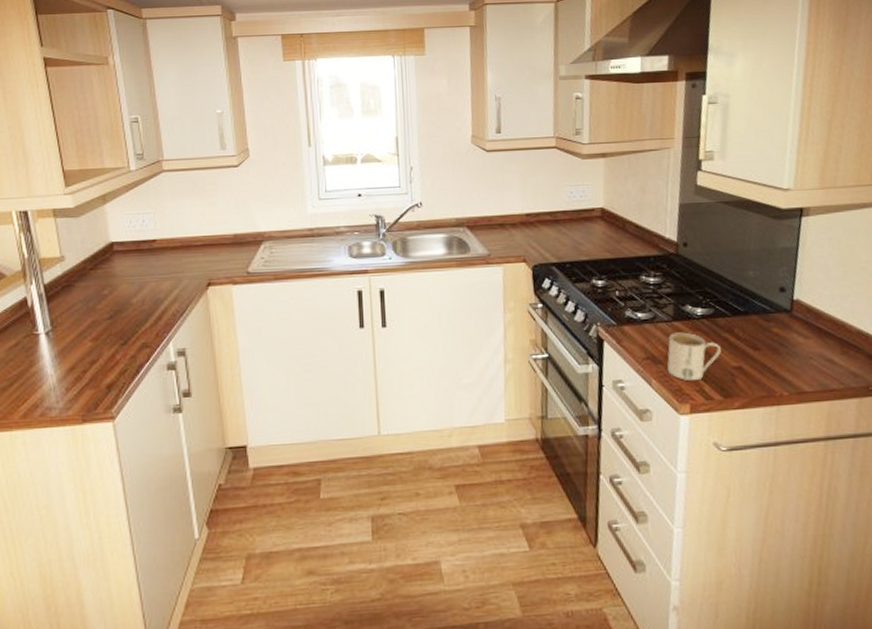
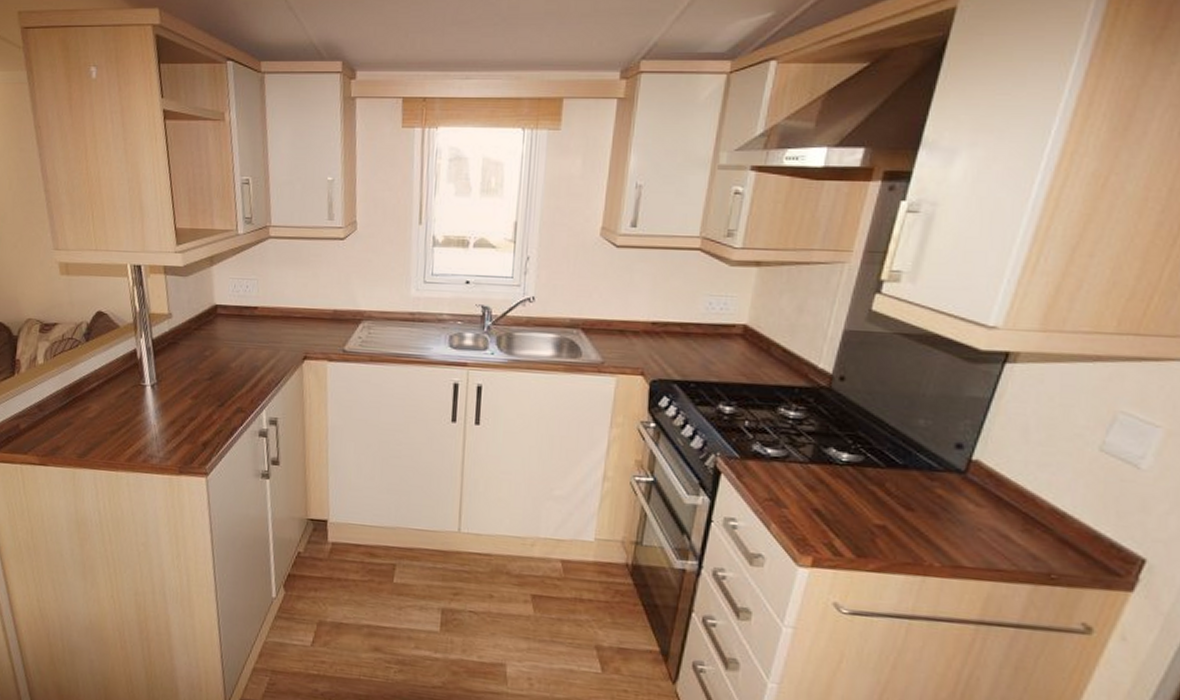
mug: present [667,332,721,382] -> none [792,476,864,533]

